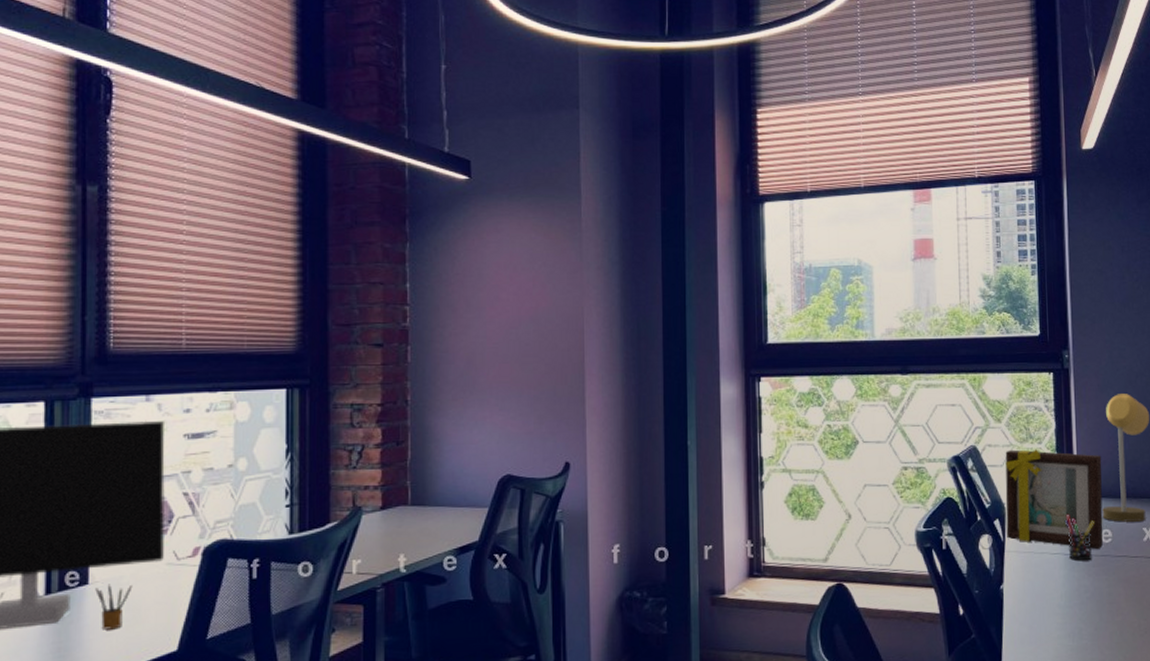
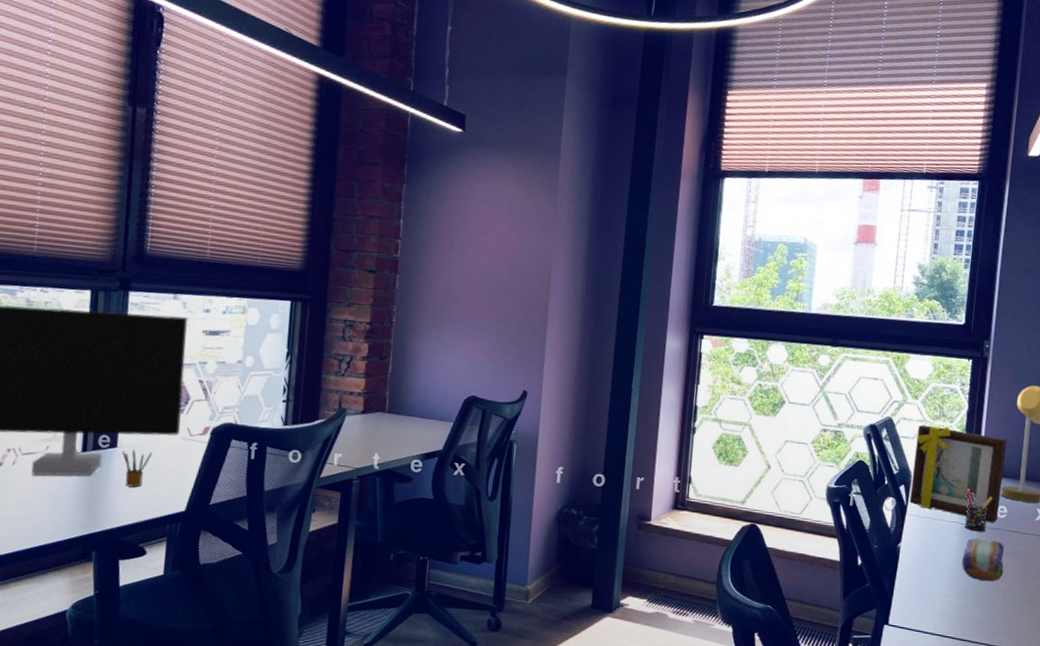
pencil case: none [1071,568,1117,616] -> present [961,538,1004,582]

